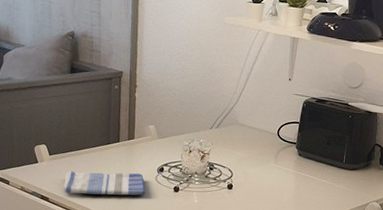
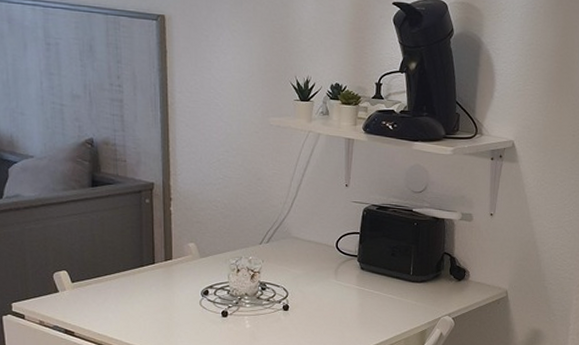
dish towel: present [63,170,146,196] -> none [91,297,190,326]

